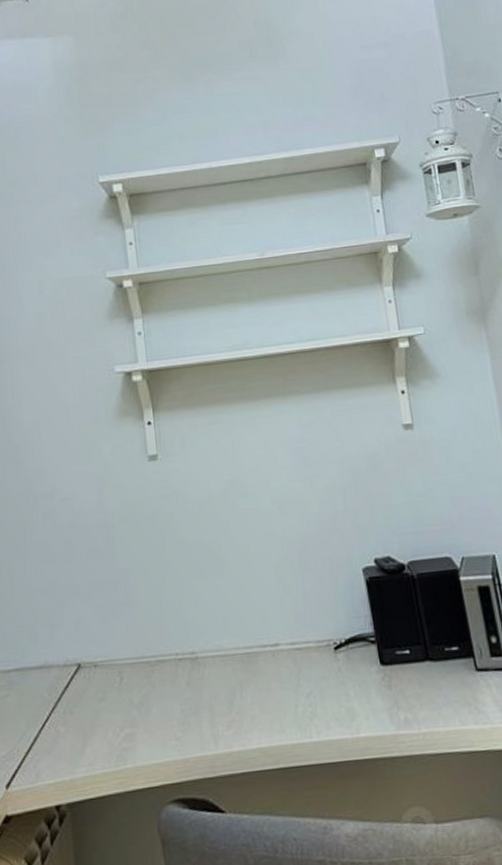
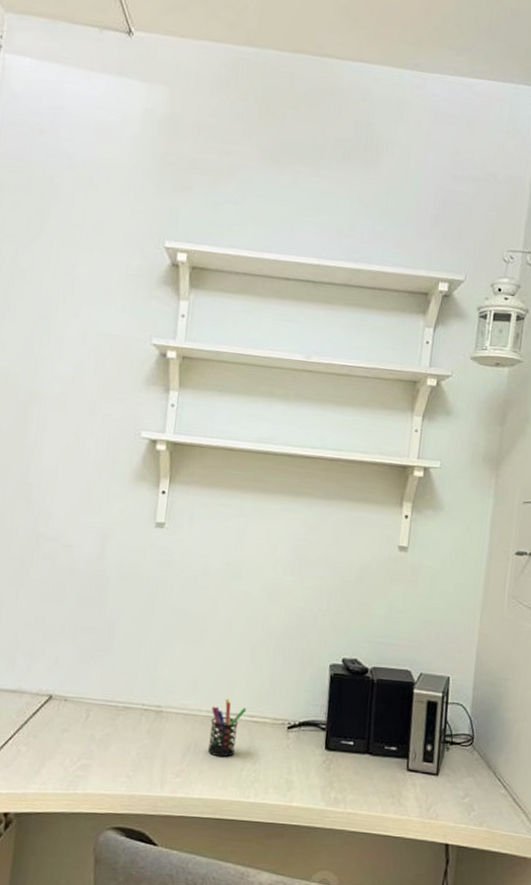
pen holder: none [249,628,287,697] -> present [208,698,247,758]

